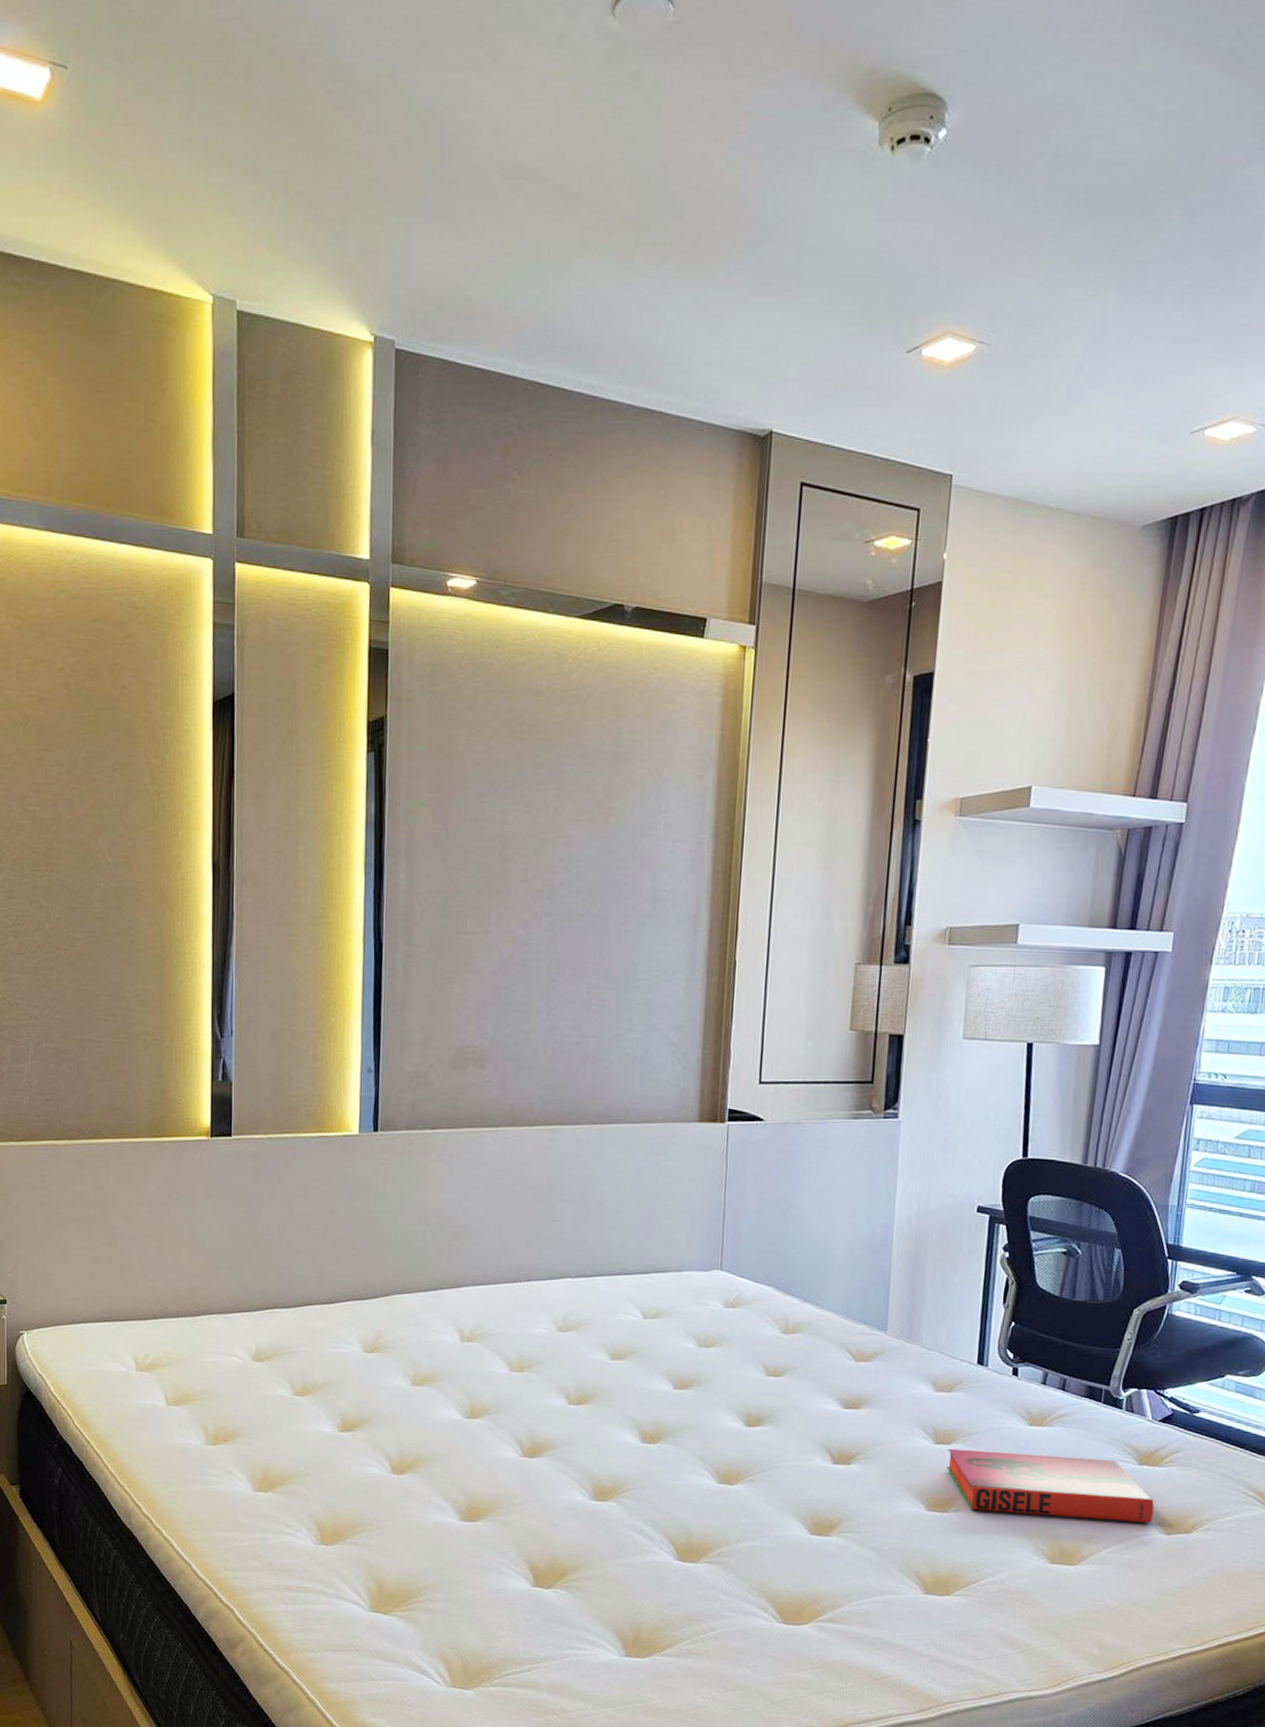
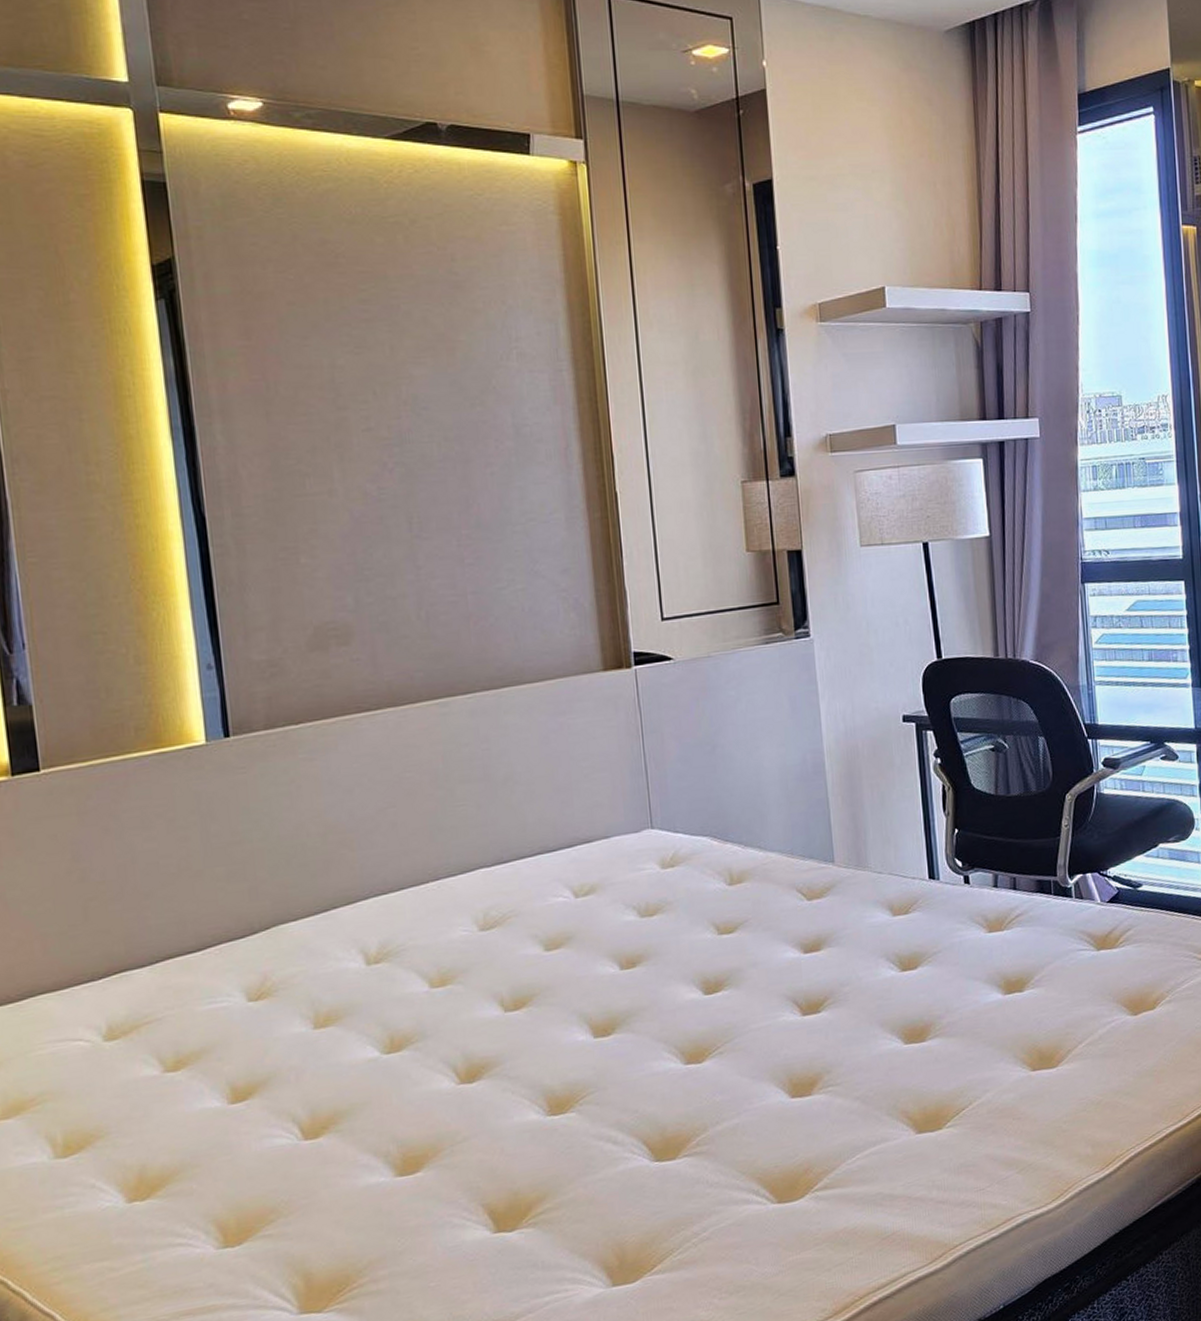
hardback book: present [946,1448,1154,1523] -> none [915,950,1119,1033]

